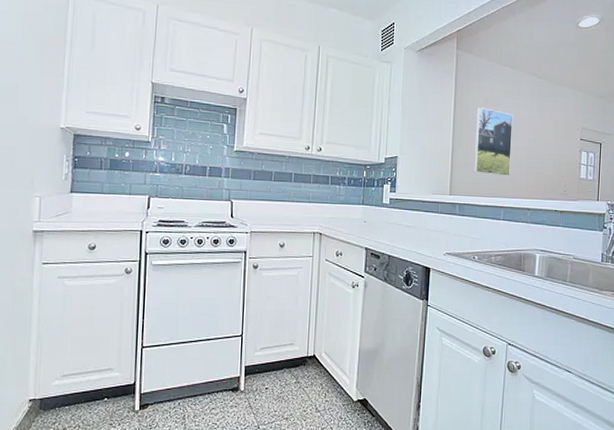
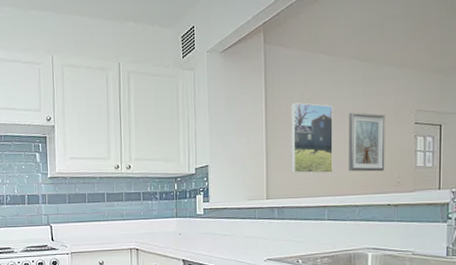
picture frame: none [524,122,557,179] -> present [349,112,385,172]

